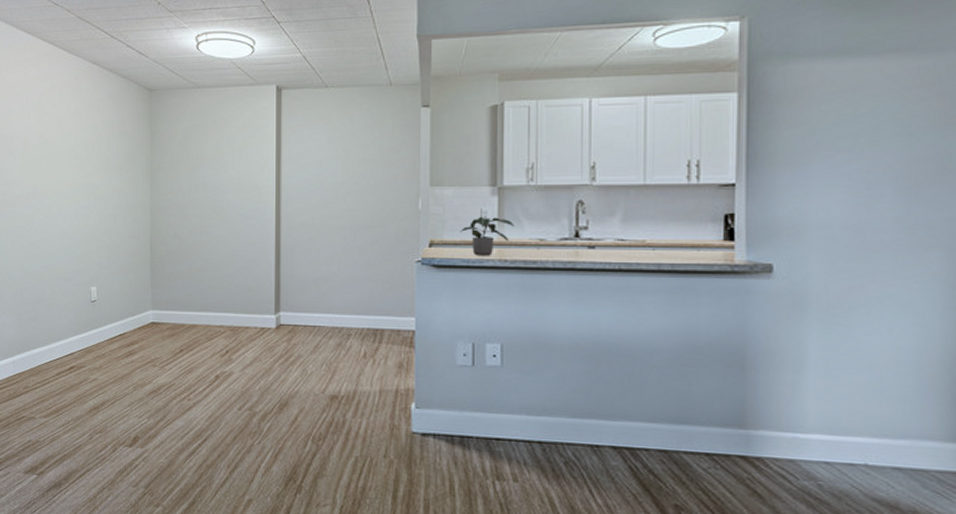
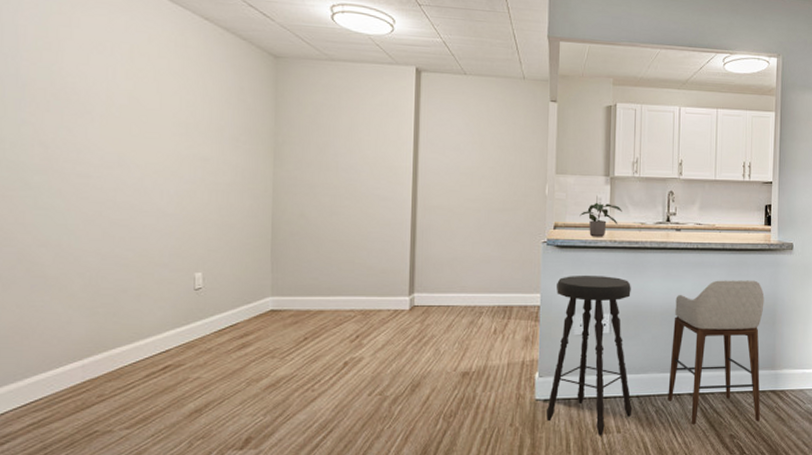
music stool: none [425,298,533,483] -> present [546,275,633,436]
bar stool: none [581,309,726,494] -> present [668,280,765,425]

